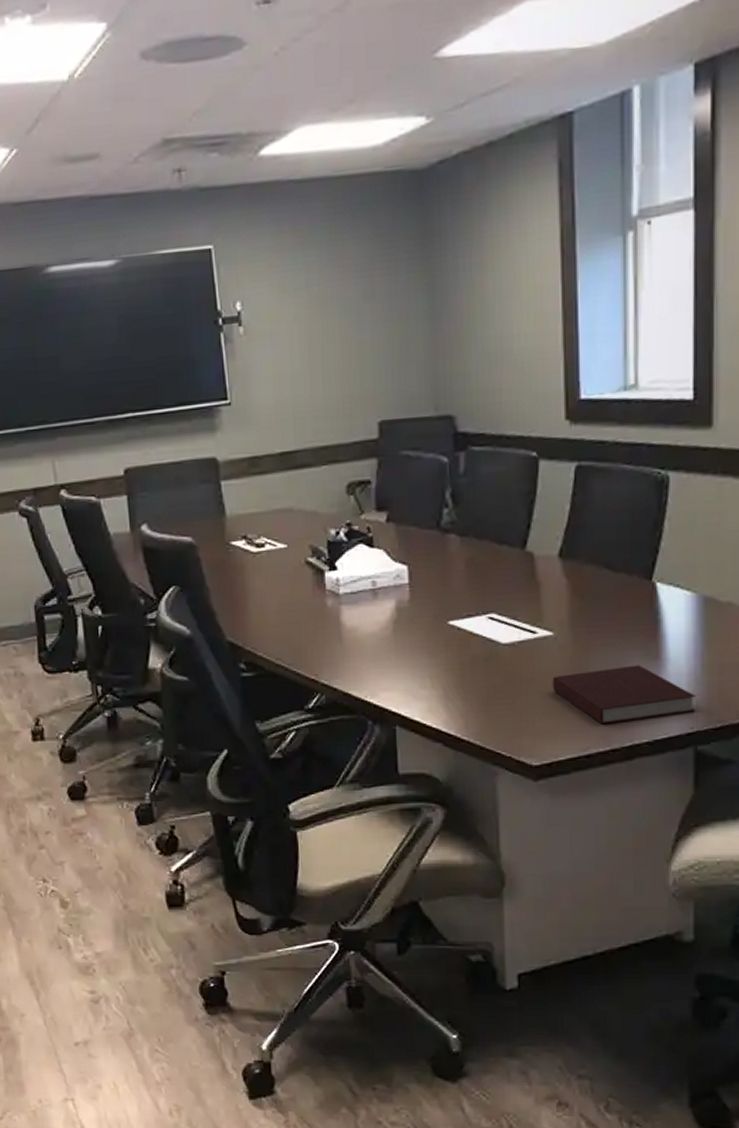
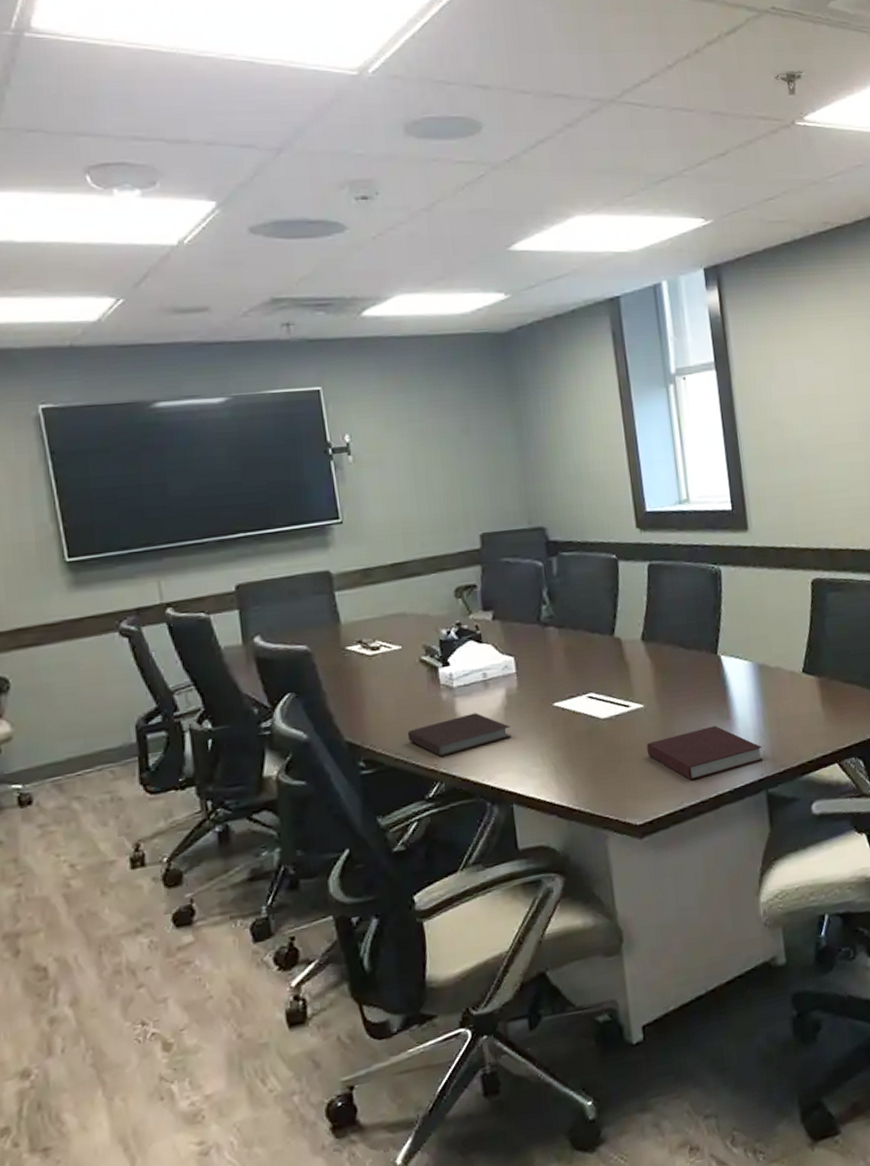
notebook: none [289,624,399,668] -> present [407,713,512,758]

